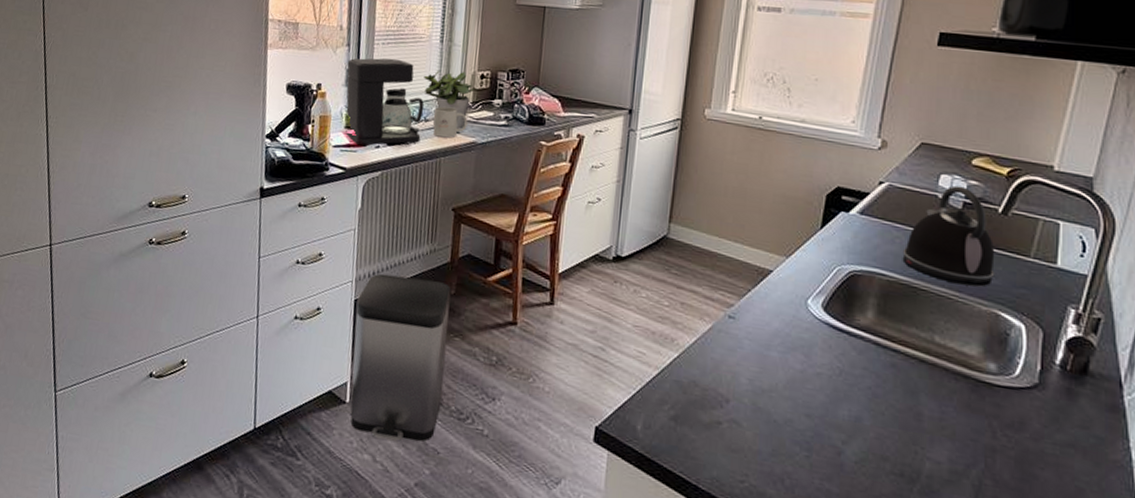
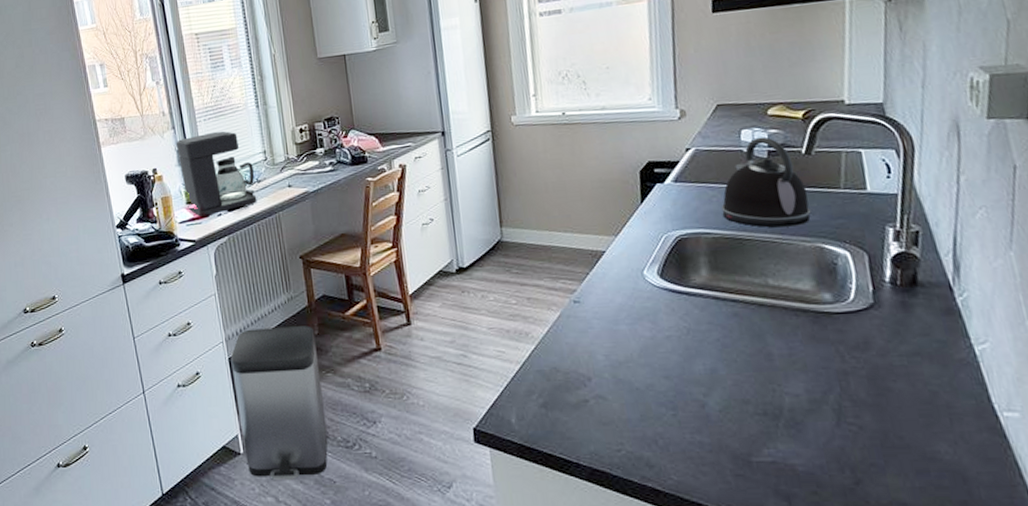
potted plant: present [424,70,474,129] -> none [248,130,296,183]
mug: present [432,106,468,138] -> none [263,164,297,194]

